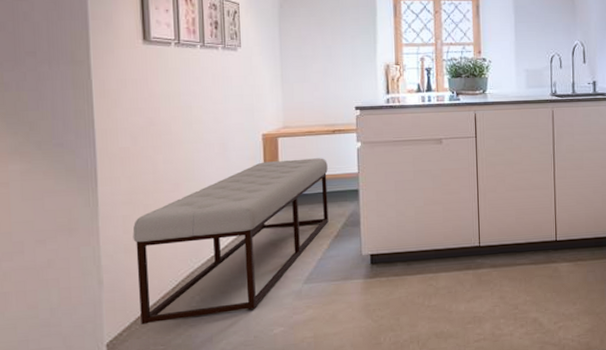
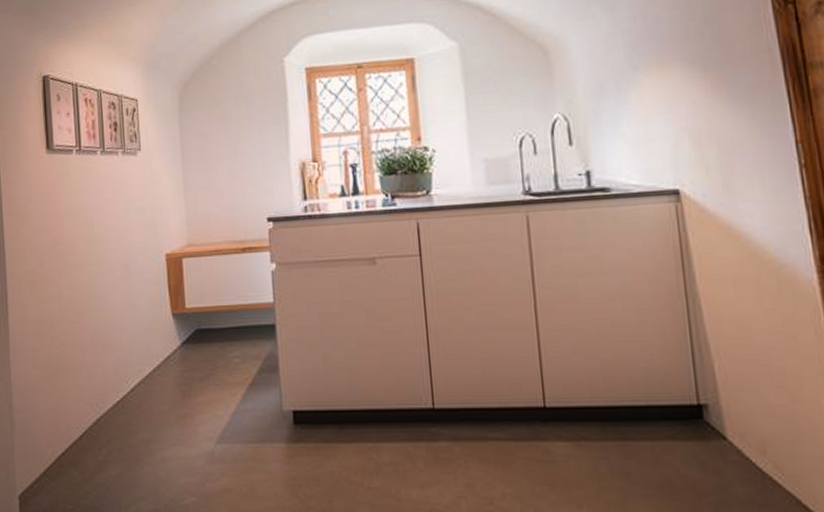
bench: present [132,158,329,325] -> none [40,283,242,477]

